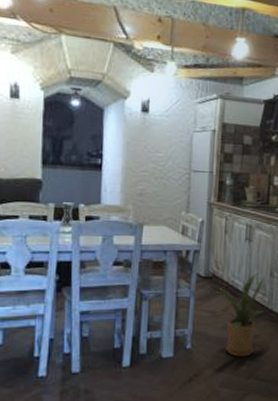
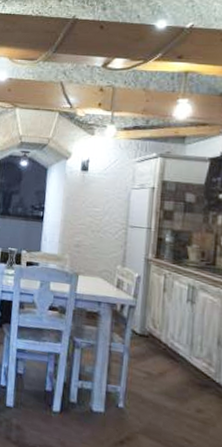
house plant: present [216,274,265,357] -> none [152,339,212,432]

